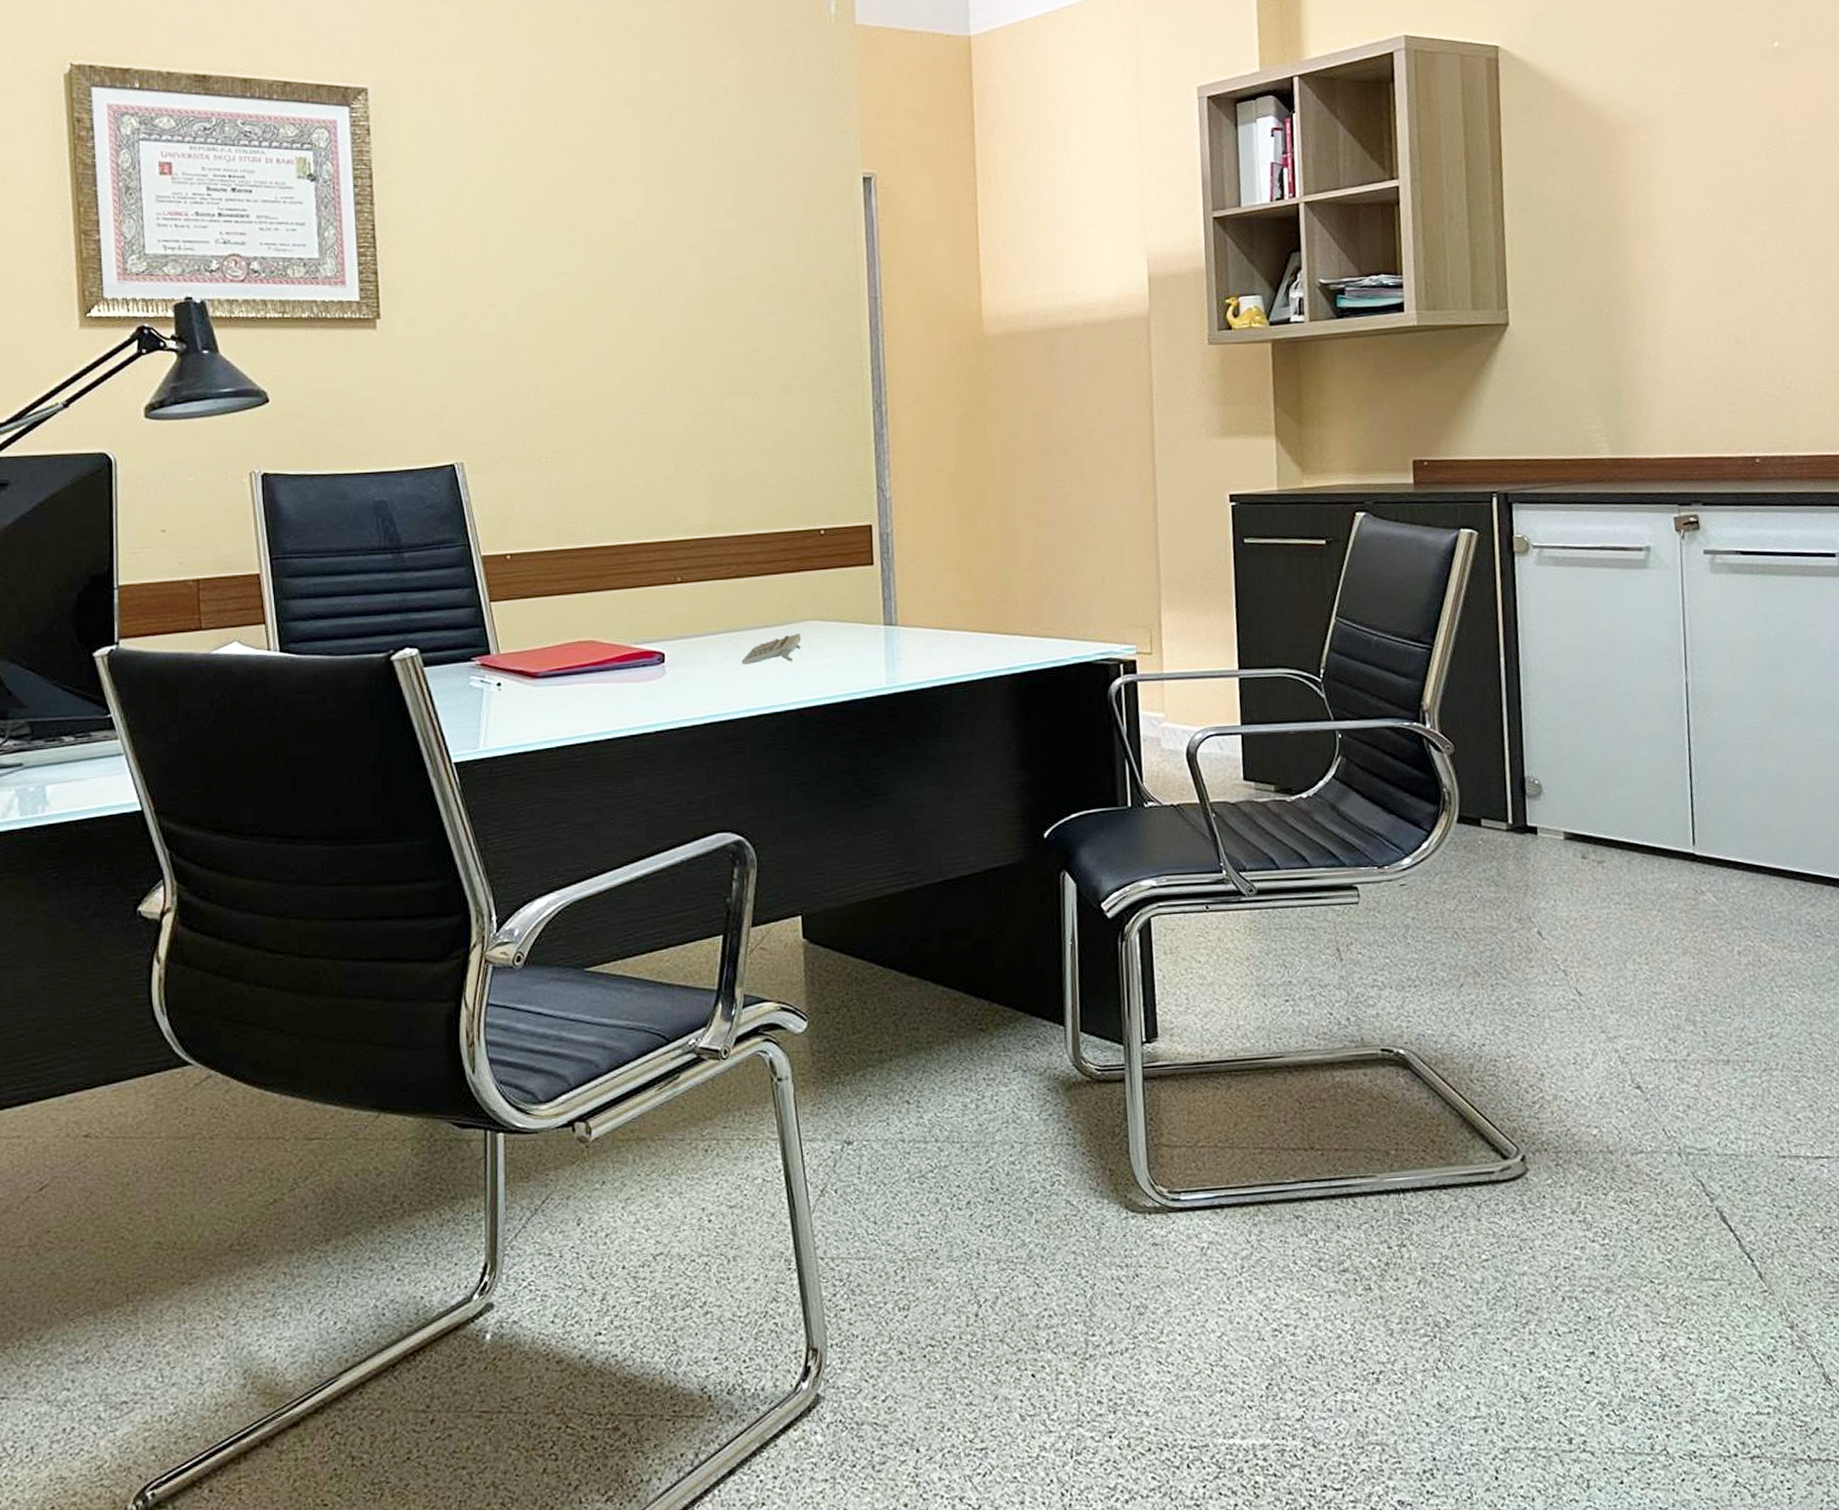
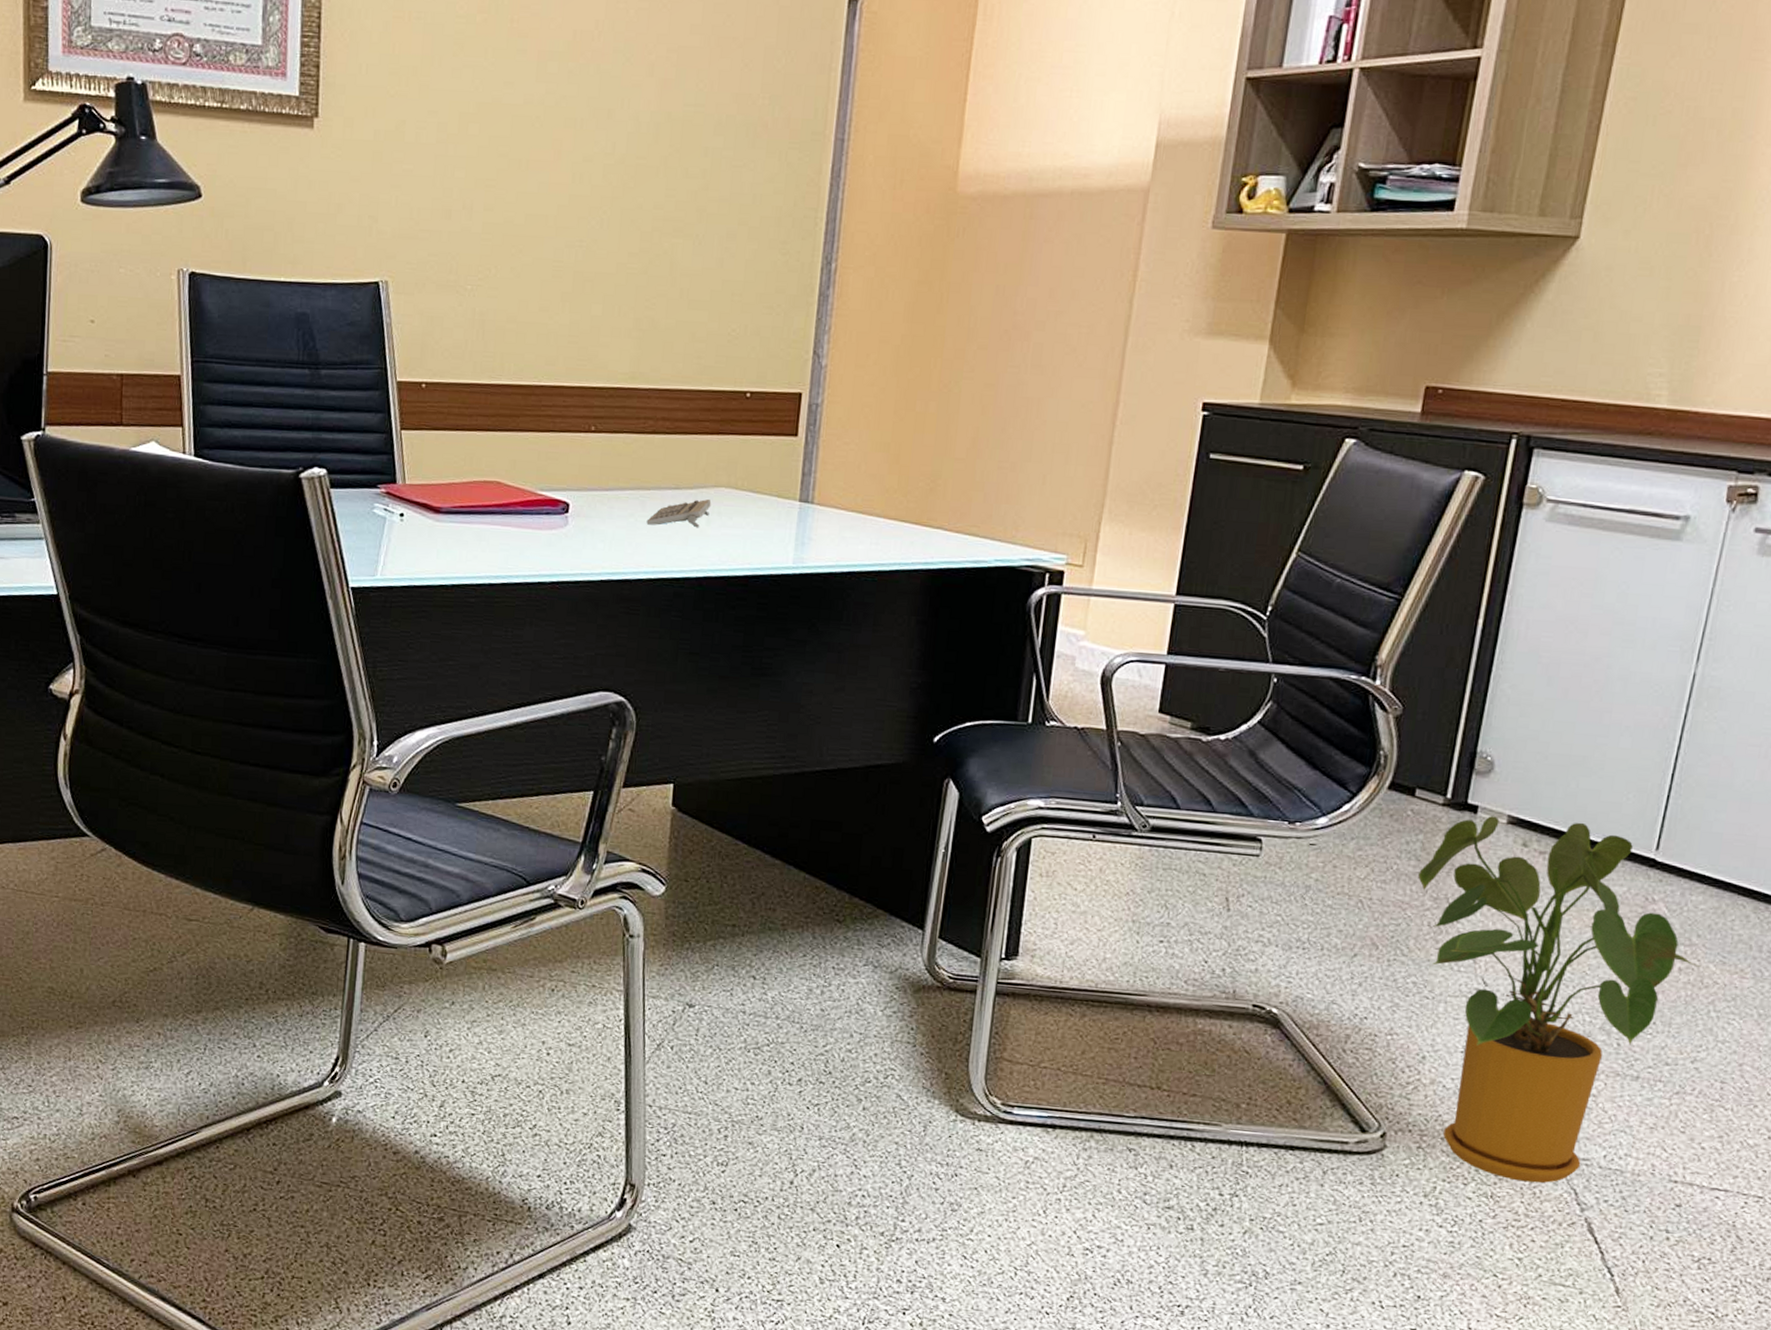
house plant: none [1500,829,1756,1182] -> present [1418,816,1701,1183]

